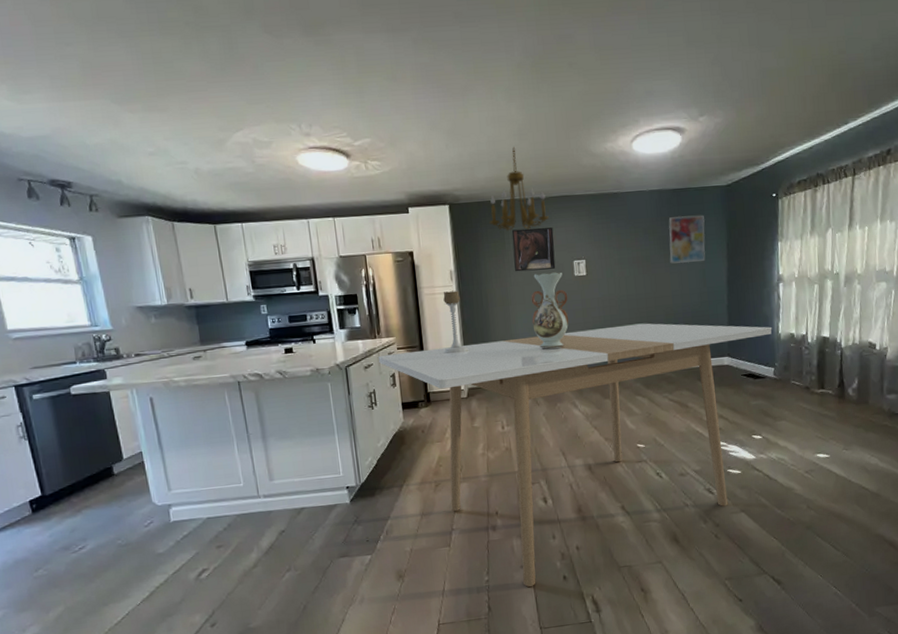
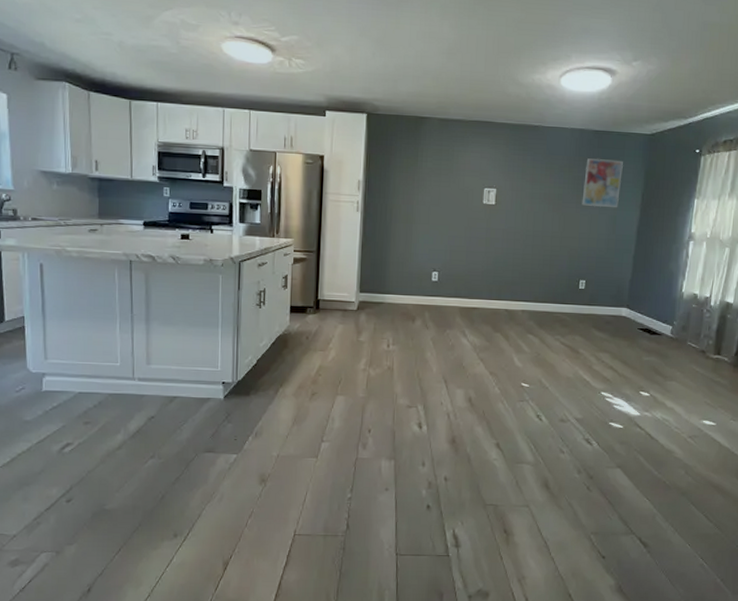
dining table: present [378,323,772,587] -> none [274,255,676,510]
candle holder: present [443,291,469,354] -> none [340,200,366,265]
chandelier: present [489,146,549,231] -> none [405,64,466,150]
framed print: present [511,227,556,272] -> none [424,148,468,193]
vase: present [531,272,569,349] -> none [433,196,473,274]

